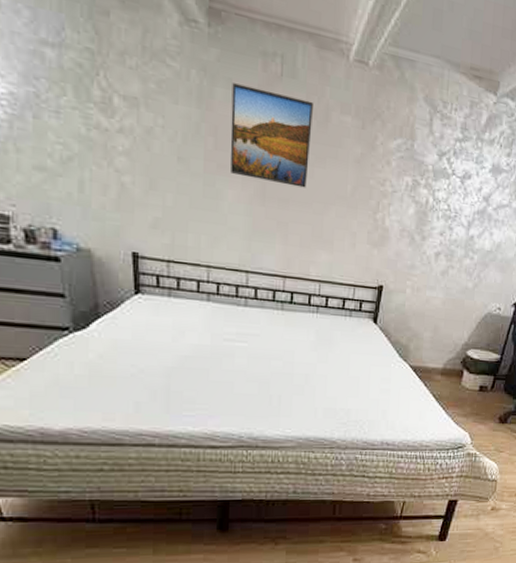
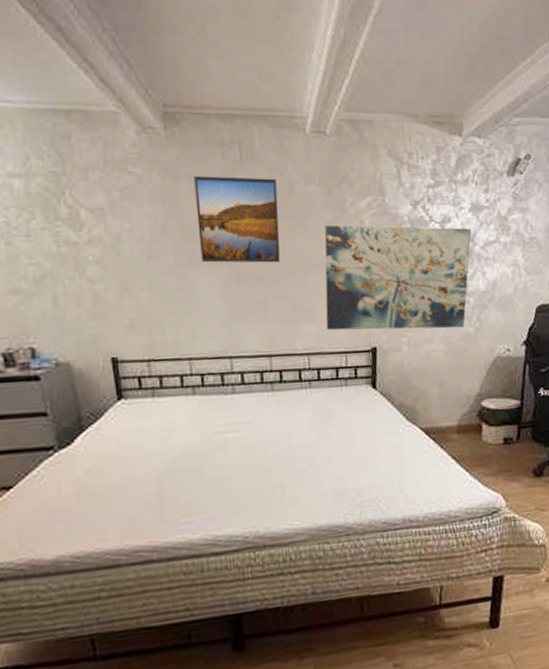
wall art: none [340,160,489,281] -> present [324,225,472,331]

